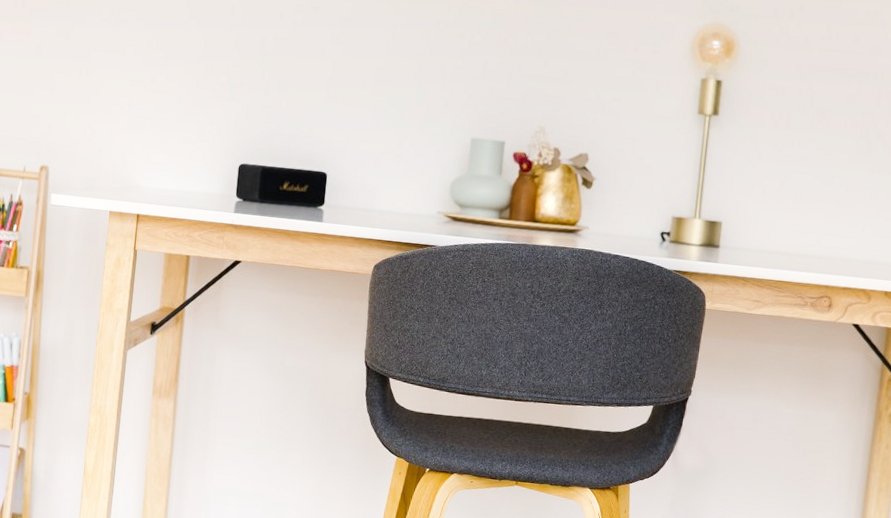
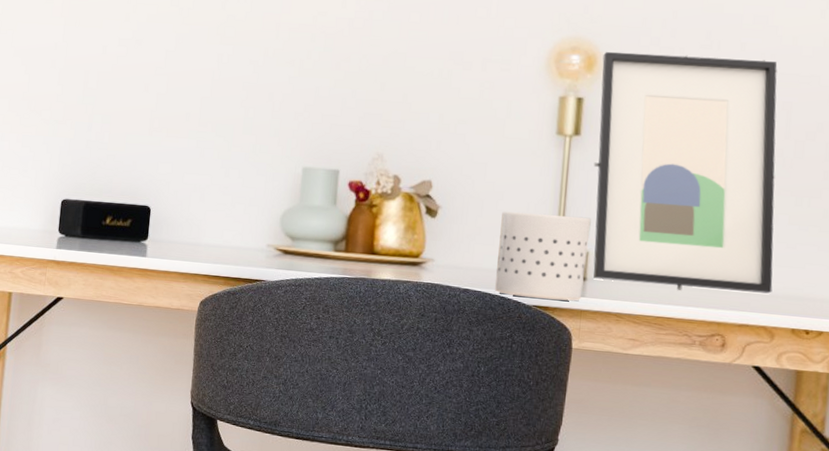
mug: none [640,184,725,267] -> present [494,211,591,301]
picture frame: none [725,38,884,261] -> present [593,51,778,294]

